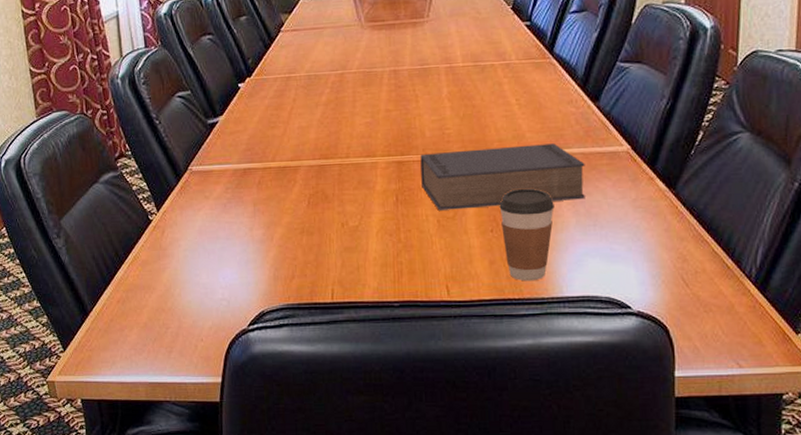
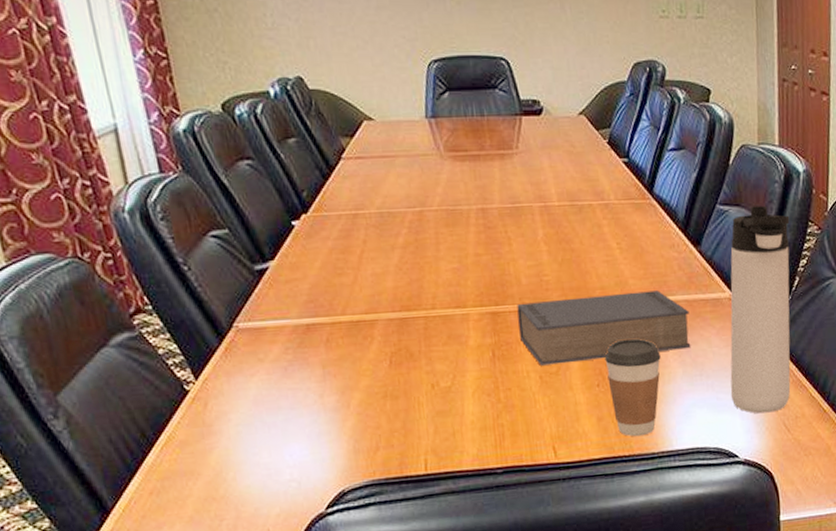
thermos bottle: none [625,62,695,266] -> present [730,205,791,414]

